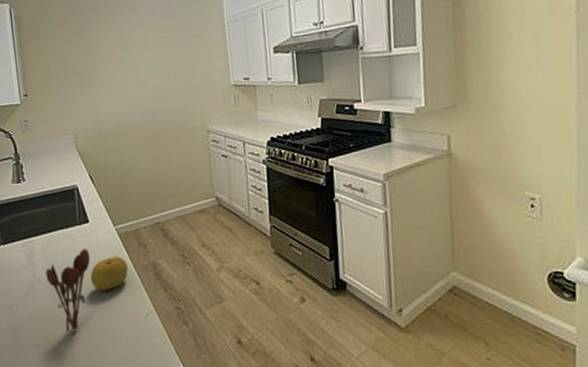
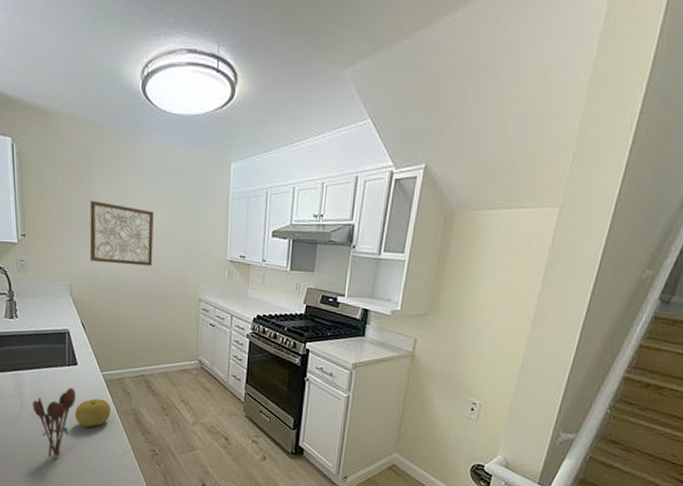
wall art: none [87,48,156,110] -> present [89,200,153,267]

